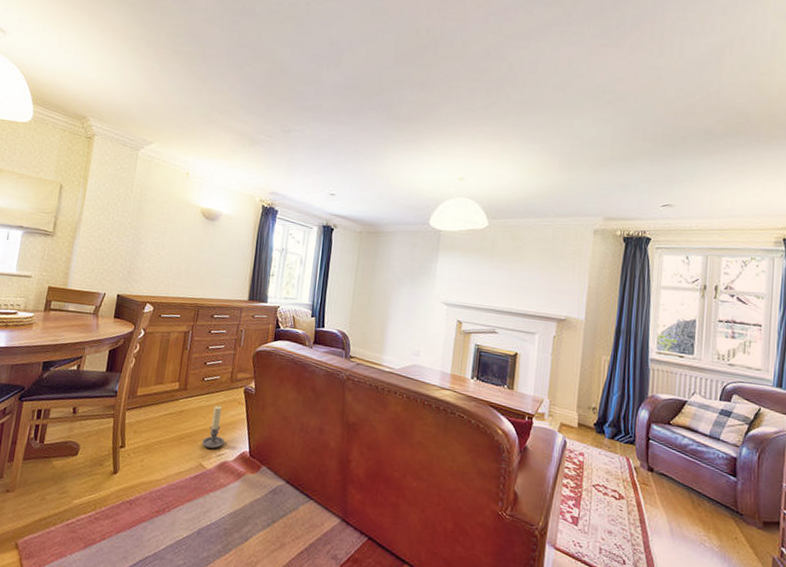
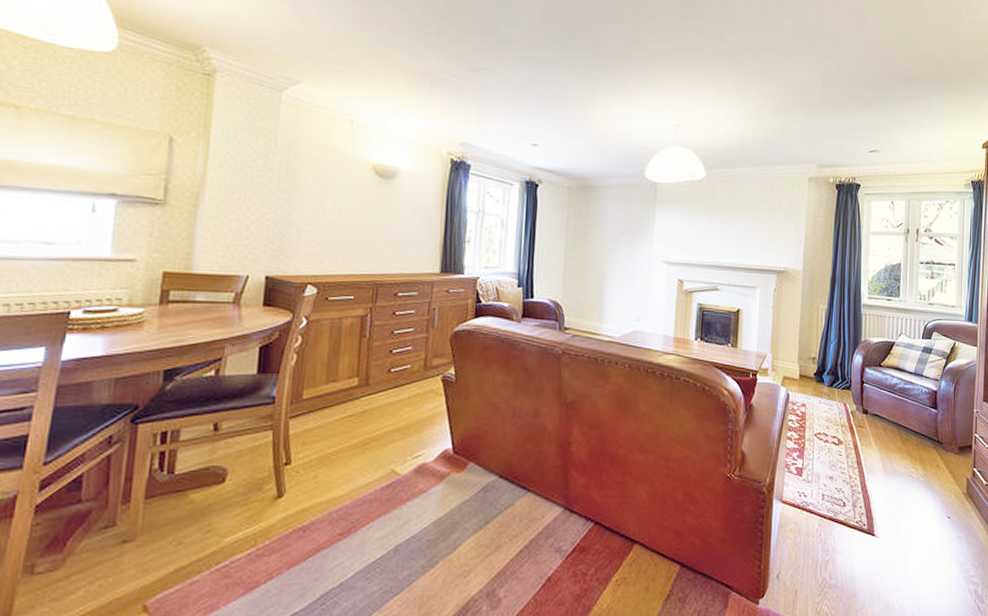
candle holder: present [202,405,225,449] -> none [393,399,421,450]

